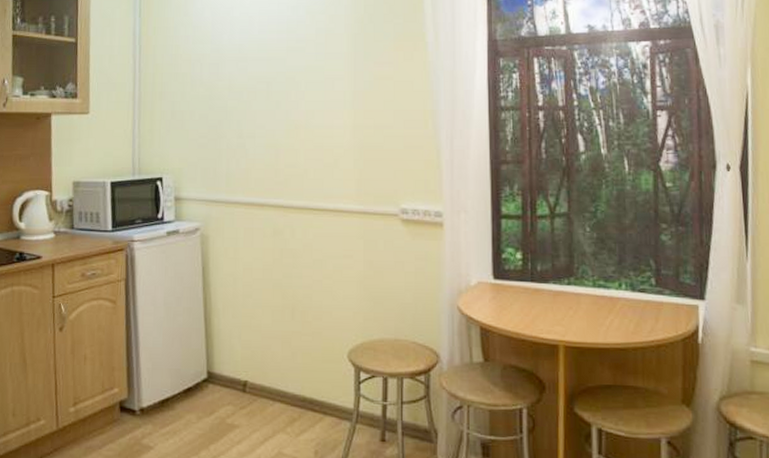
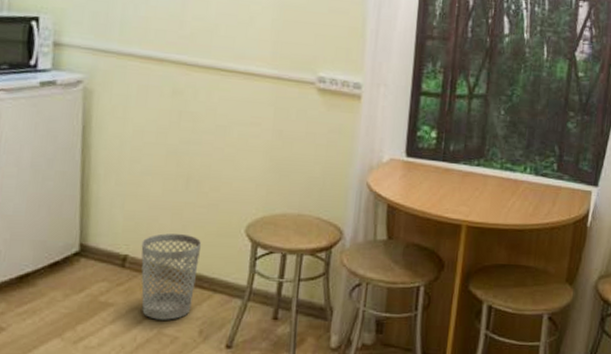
wastebasket: none [258,360,310,441] -> present [141,233,202,320]

